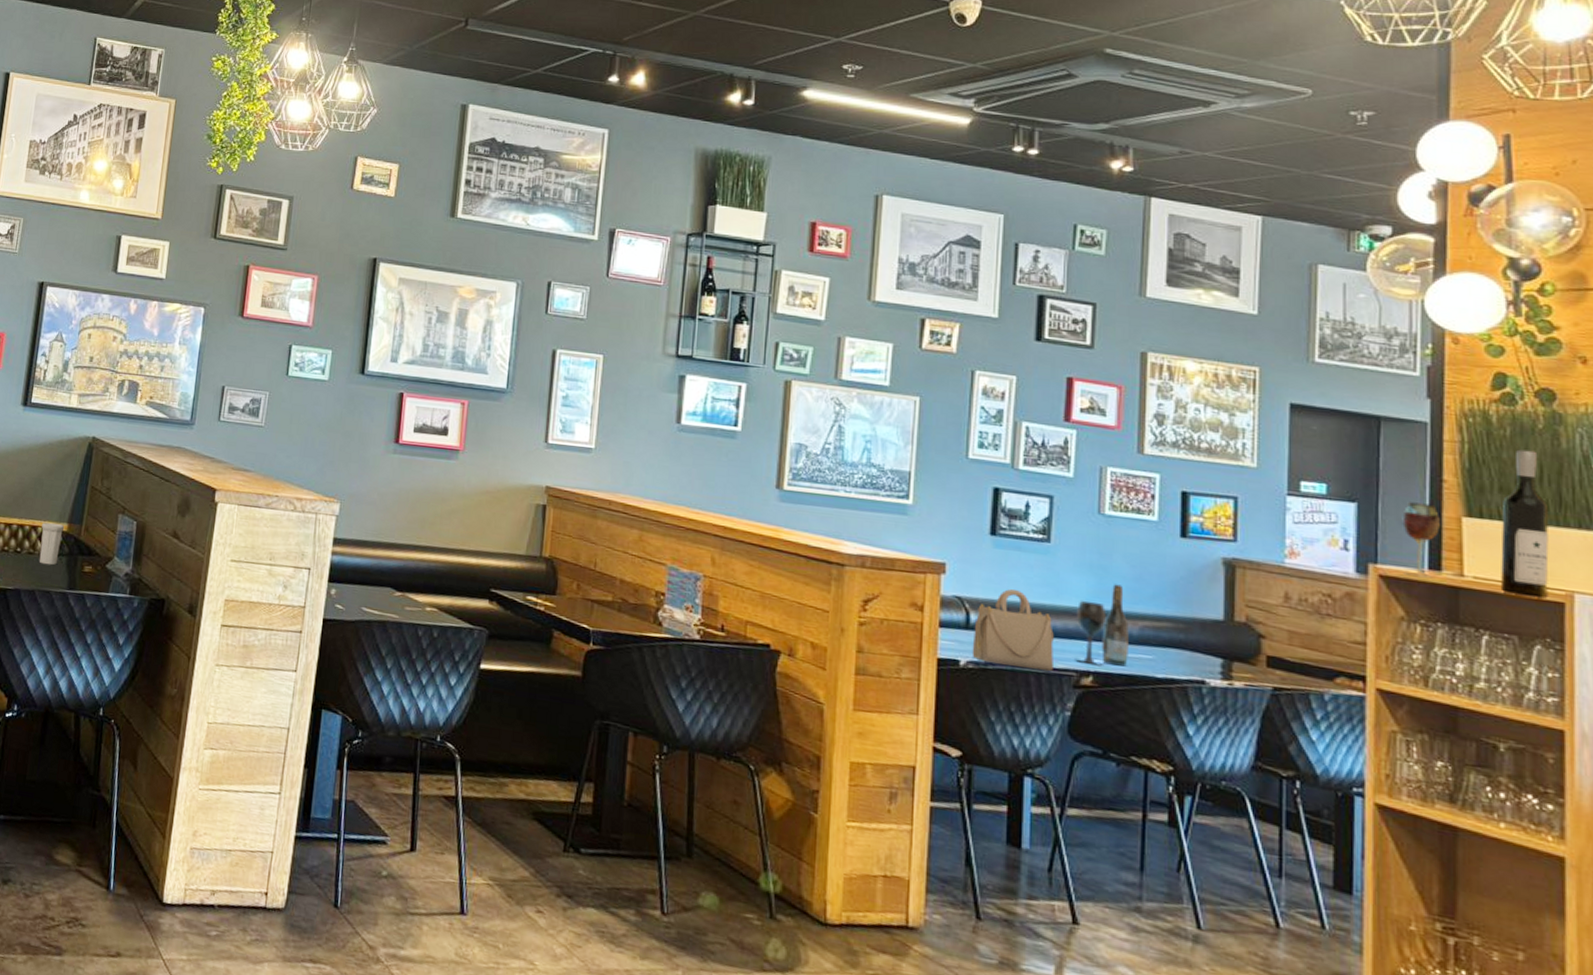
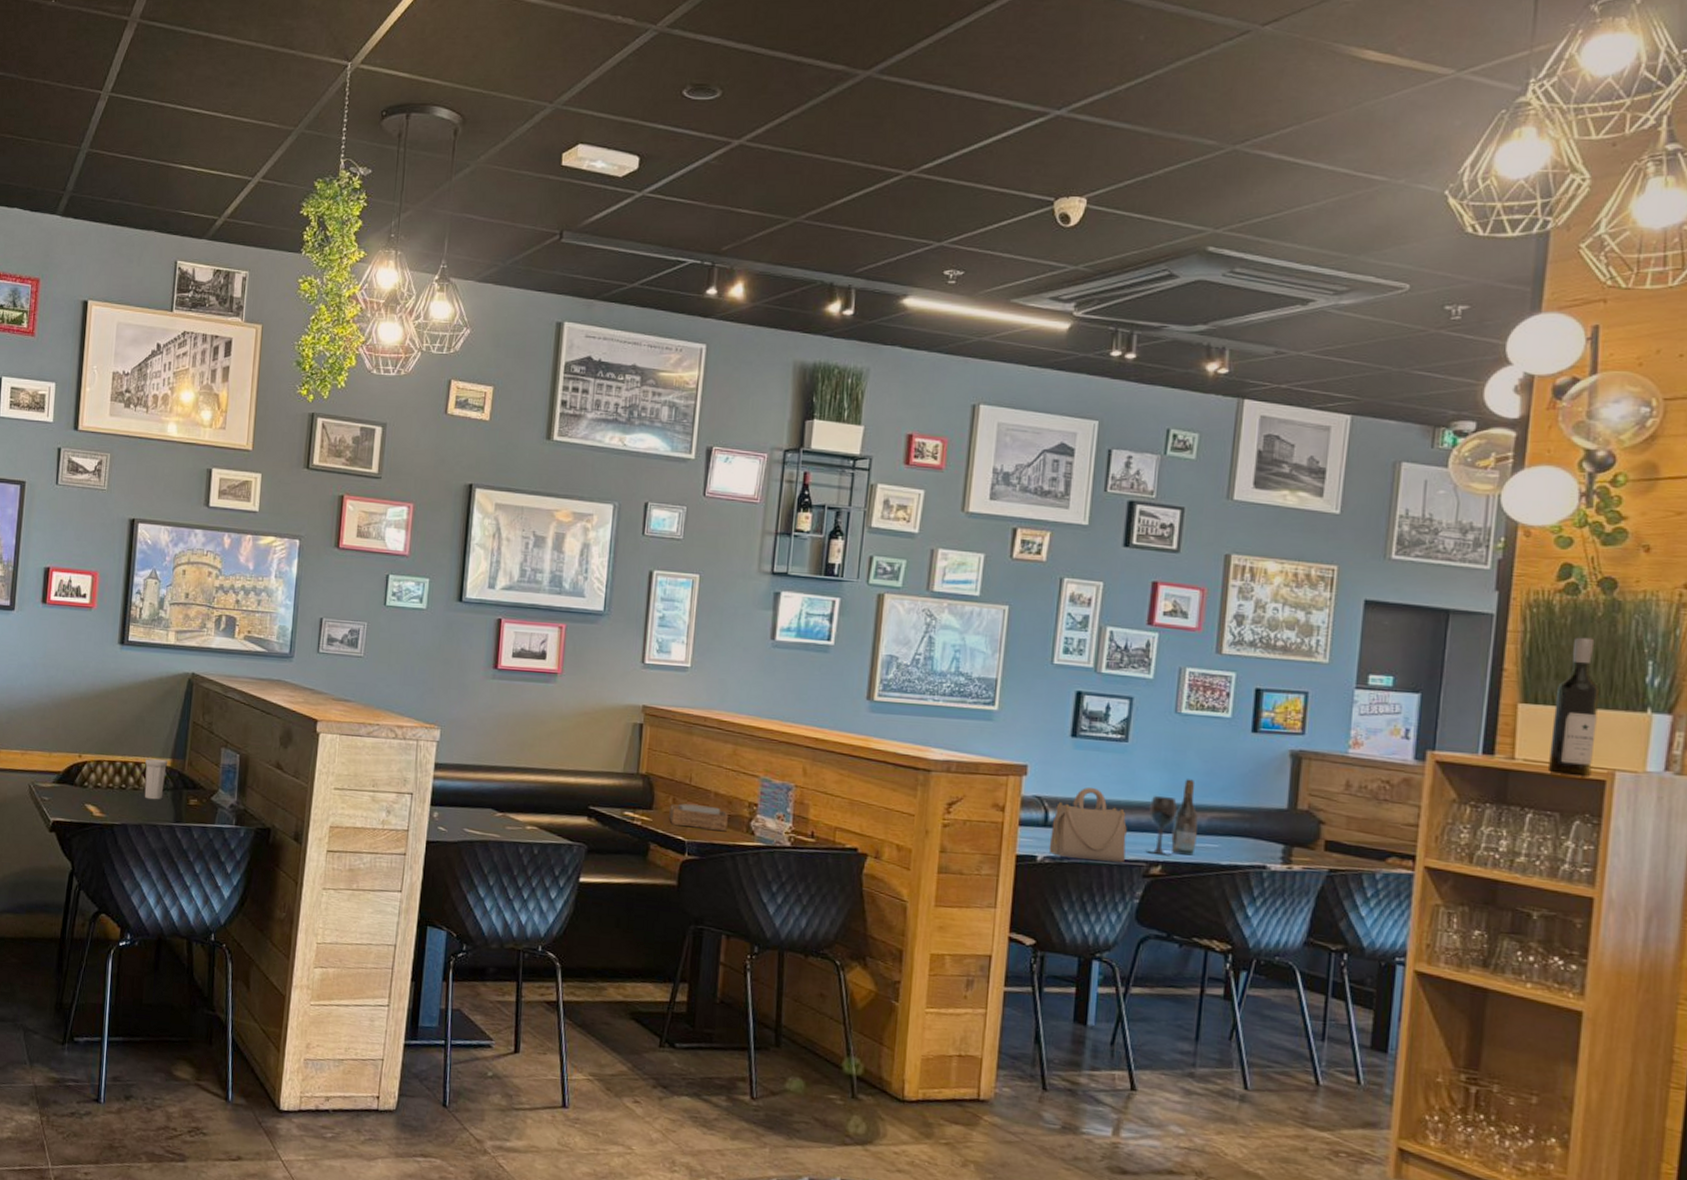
napkin holder: none [573,590,634,622] -> present [669,803,728,832]
wineglass: present [1402,502,1440,580] -> none [1458,691,1497,763]

